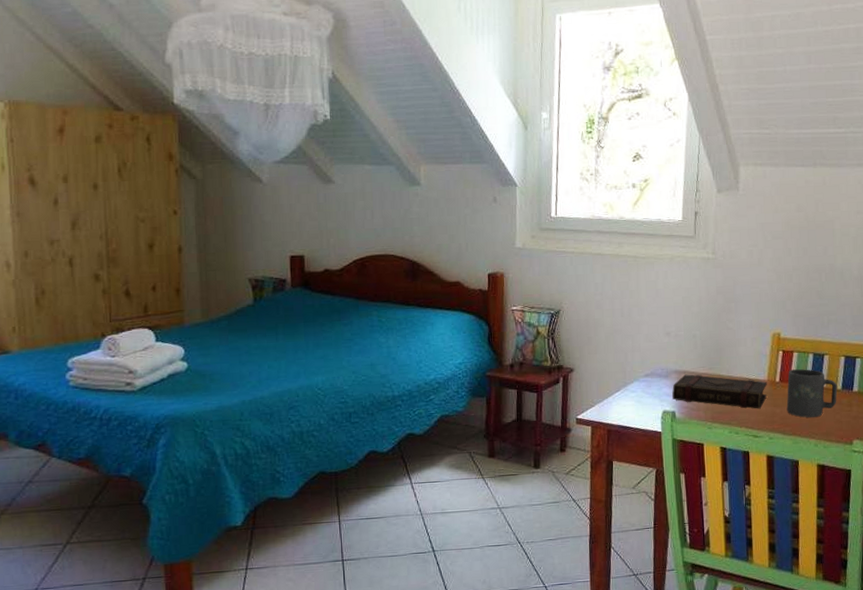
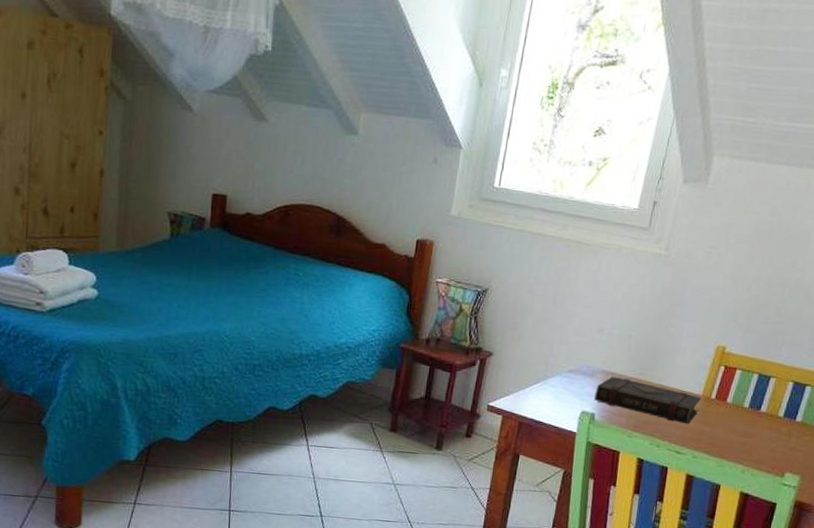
mug: present [786,369,838,418] -> none [717,388,779,443]

